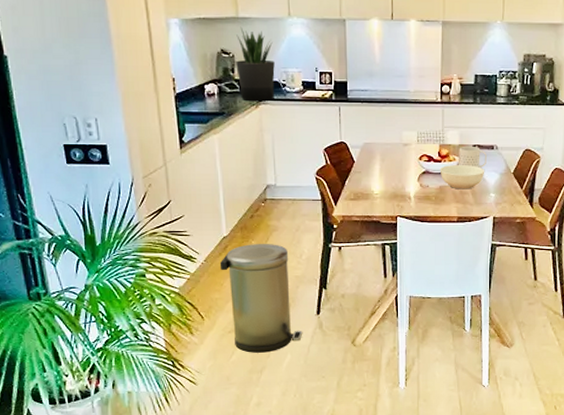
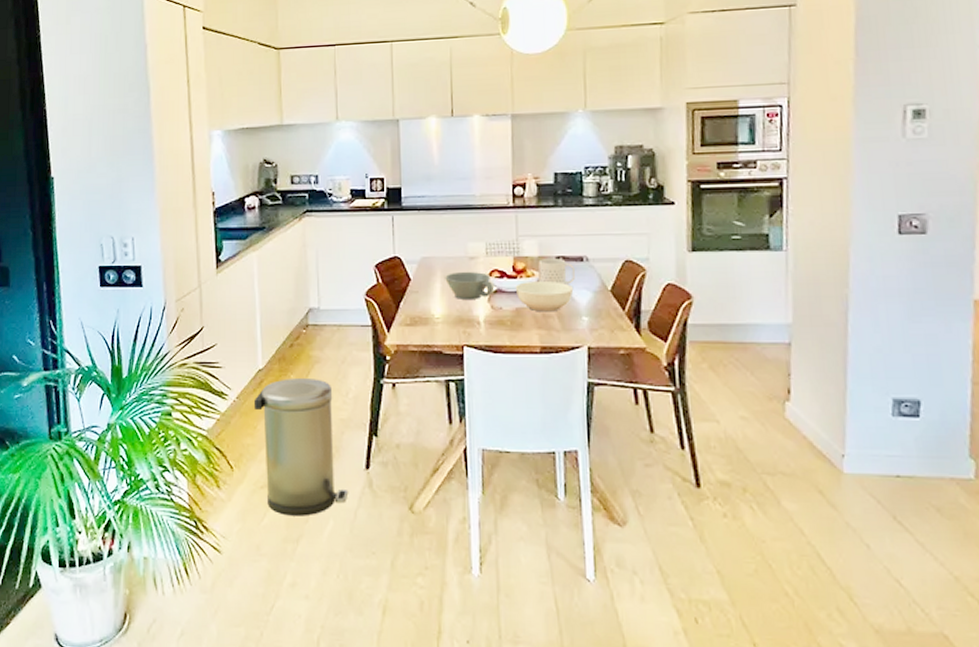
planter: present [235,26,275,102] -> none [278,134,321,214]
cup: none [383,156,422,179] -> present [445,272,494,299]

